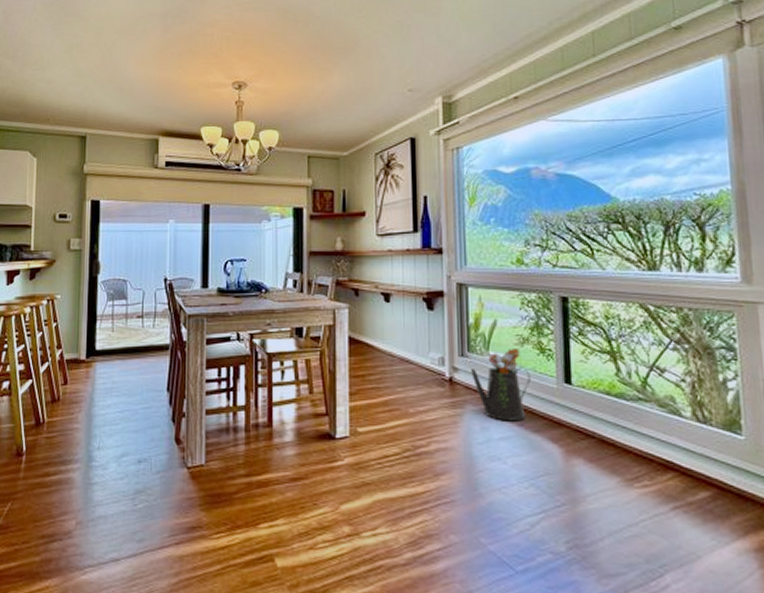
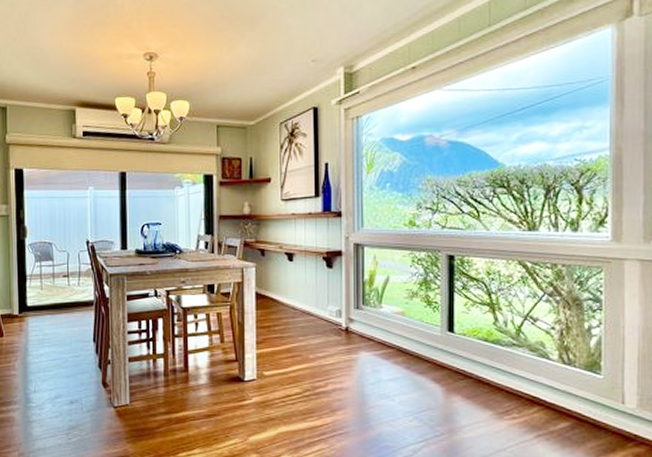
watering can: present [471,349,531,422] -> none [365,302,418,365]

